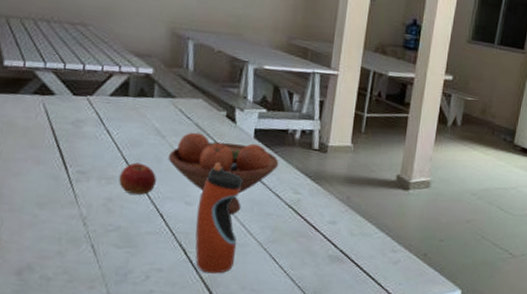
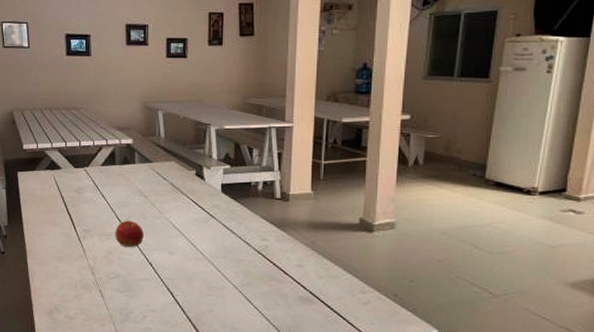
fruit bowl: present [167,132,279,215] -> none [151,191,246,262]
water bottle: present [195,162,243,274] -> none [179,216,215,314]

